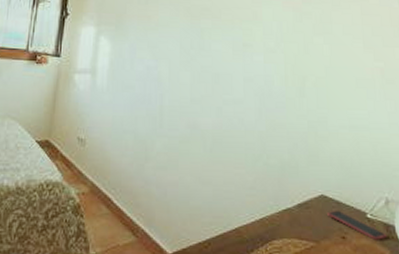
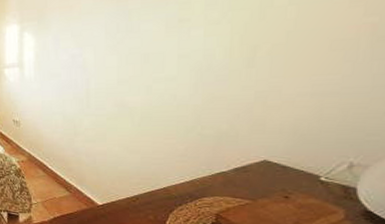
smartphone: present [327,210,387,240] -> none [269,173,344,200]

